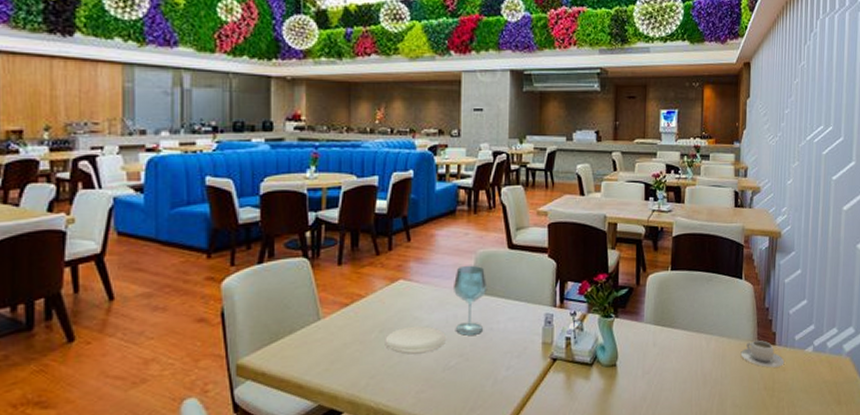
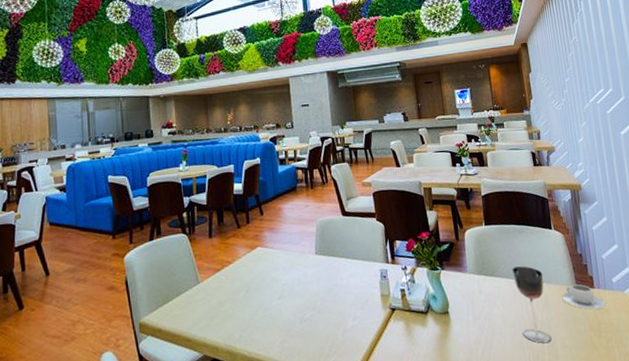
plate: present [385,325,447,355] -> none [251,284,301,310]
wine glass: present [452,265,488,335] -> none [300,231,330,291]
wineglass: none [692,318,725,401] -> present [512,266,552,343]

